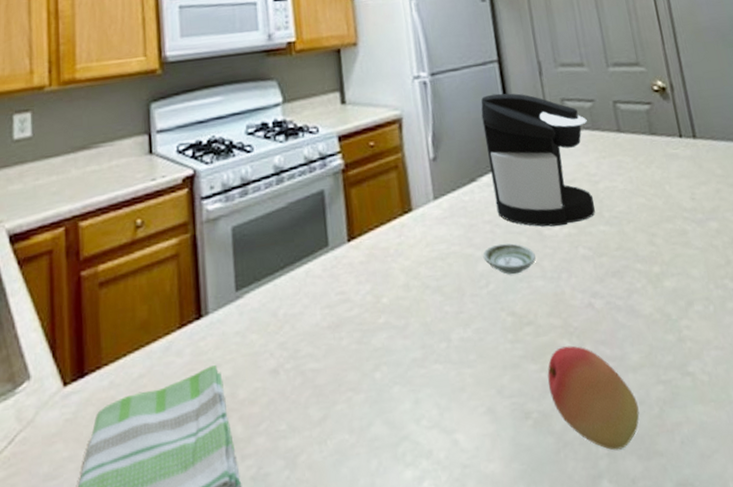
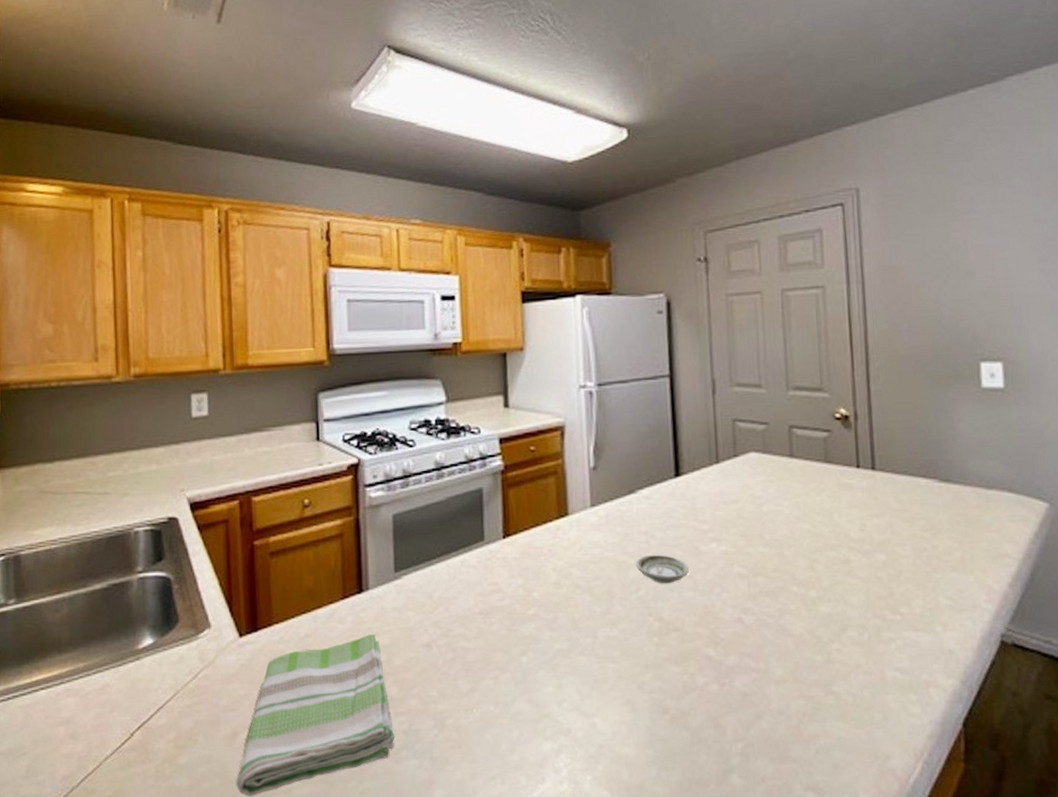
coffee maker: present [481,93,595,227] -> none [647,409,758,544]
fruit: present [547,345,640,451] -> none [688,654,777,751]

